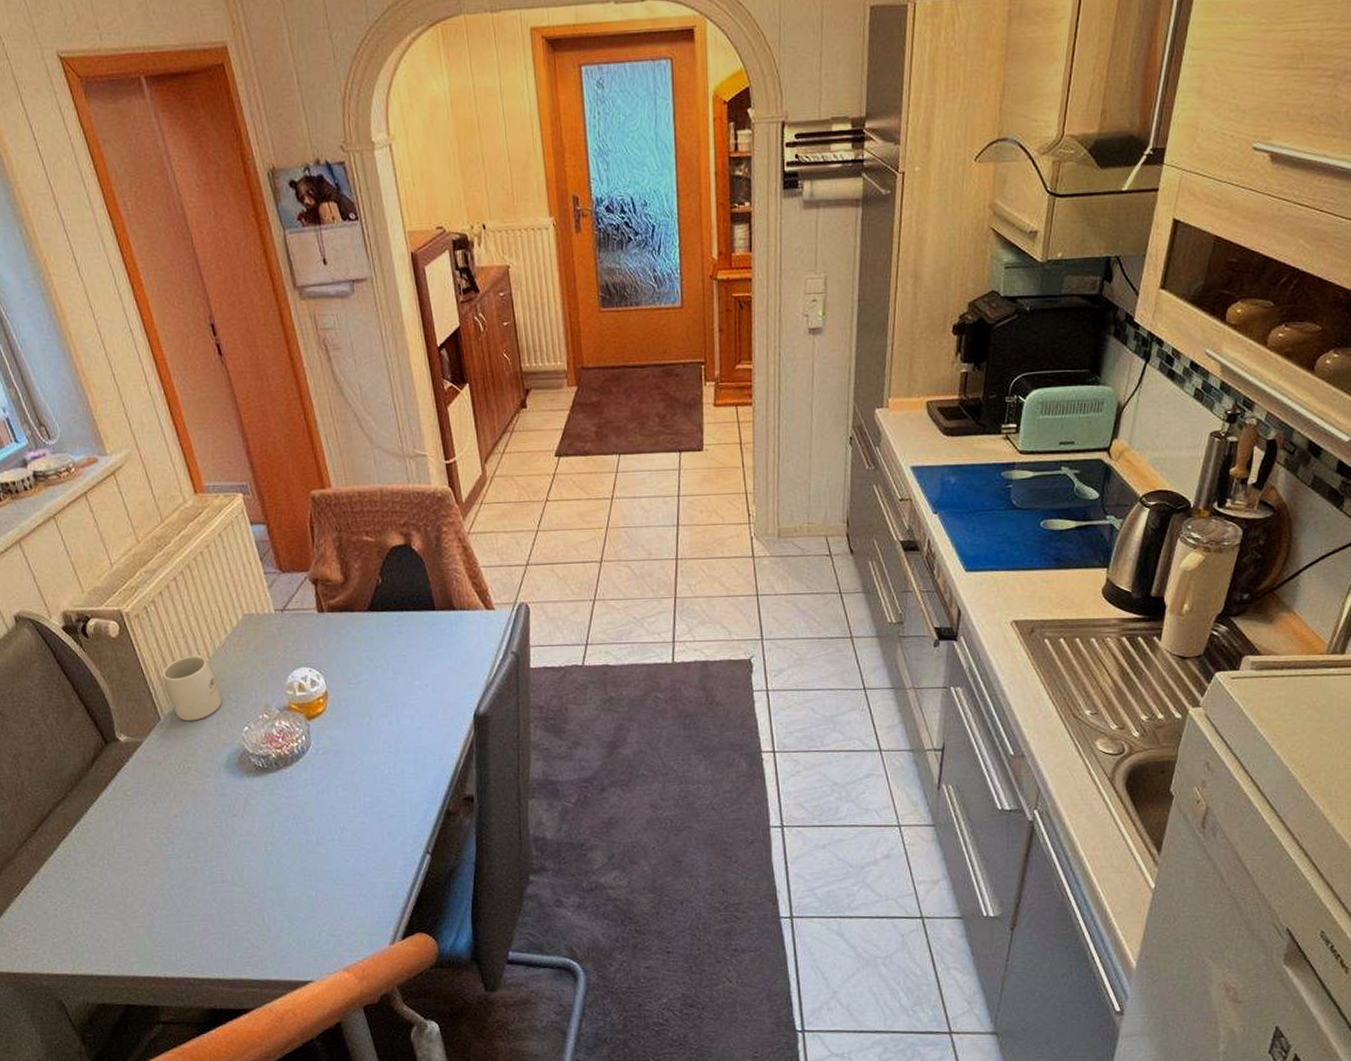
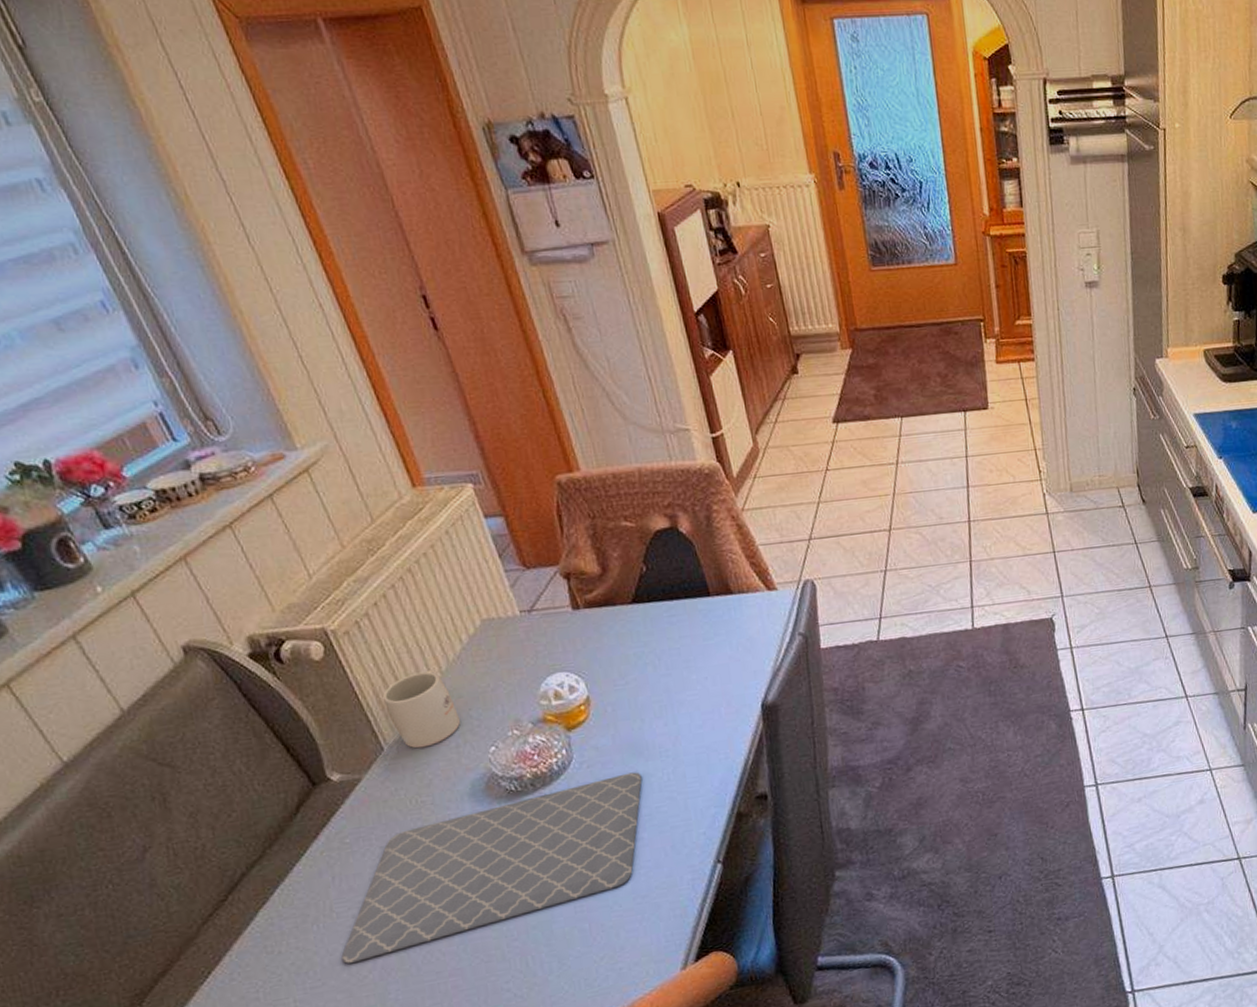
placemat: none [120,763,367,897] -> present [341,772,642,964]

